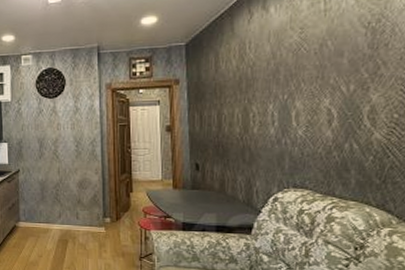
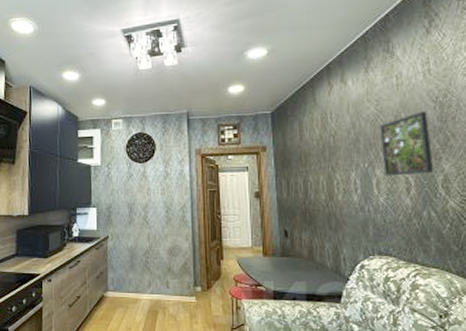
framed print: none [302,37,360,108] -> present [379,110,434,176]

